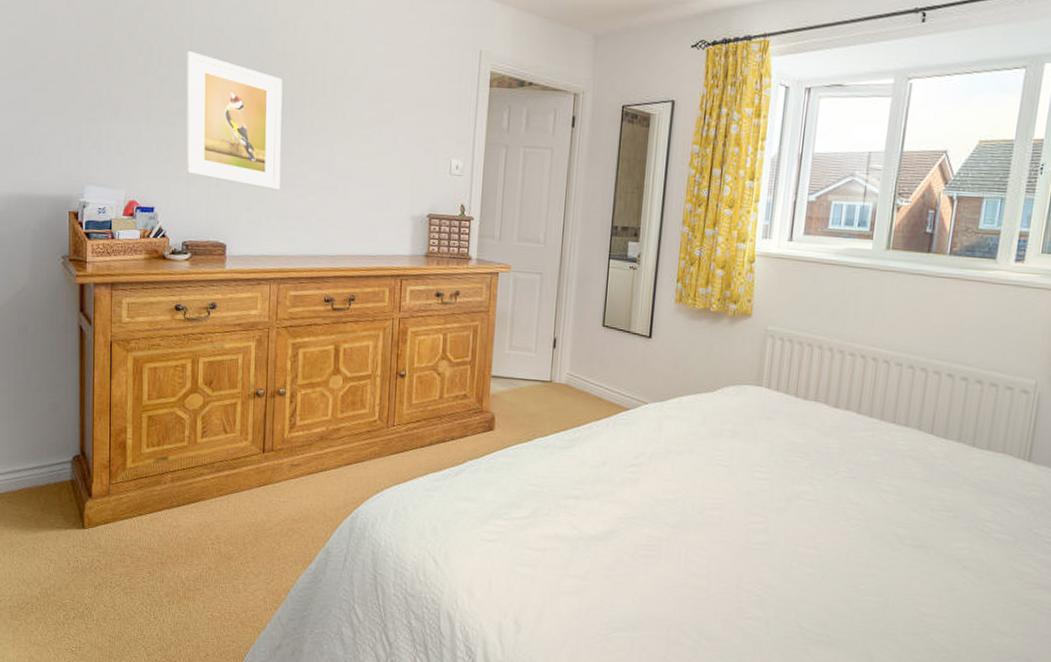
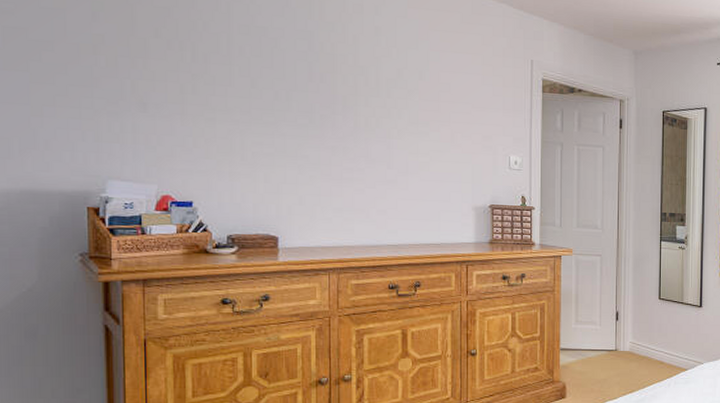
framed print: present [186,50,283,190] -> none [225,48,336,184]

